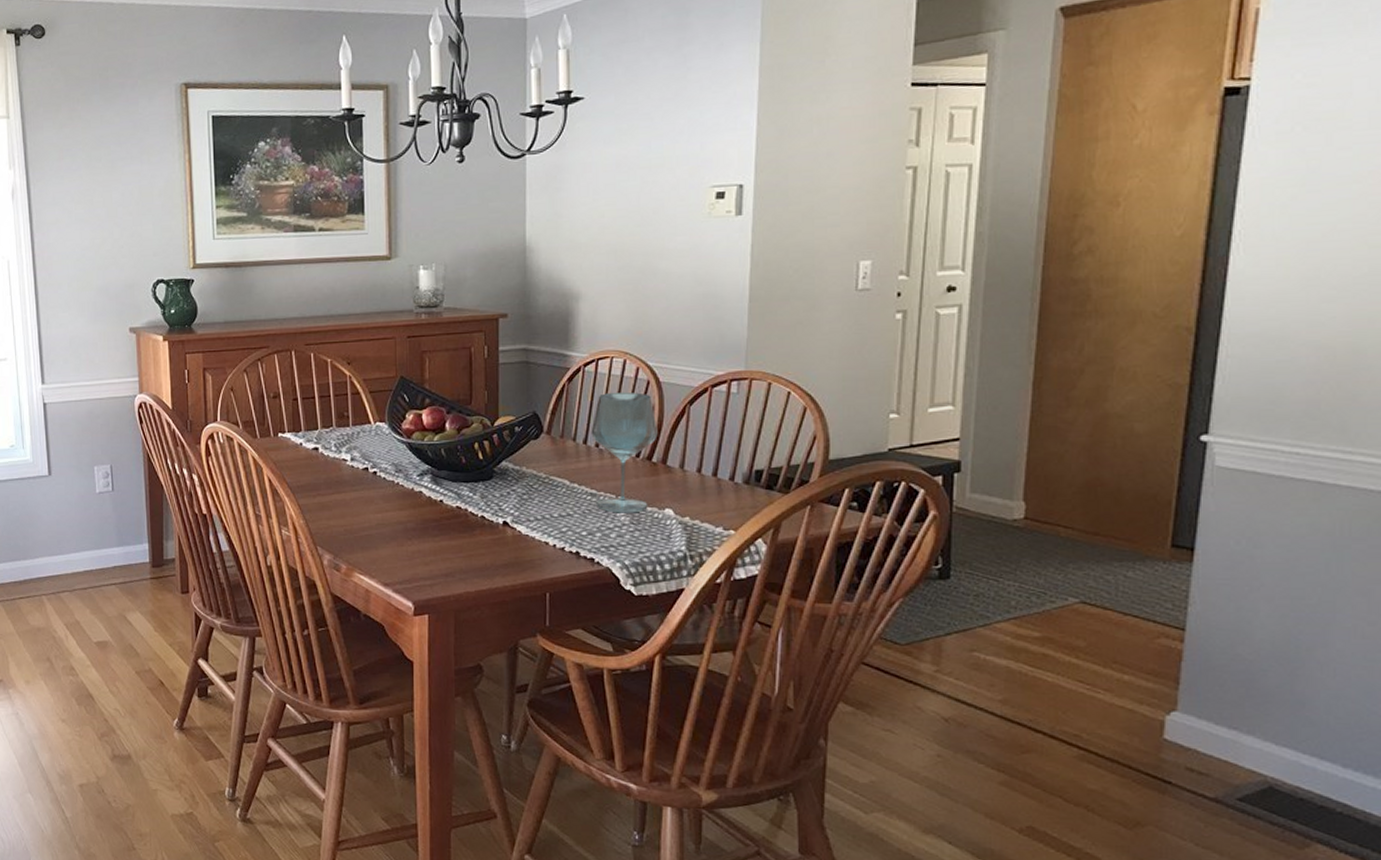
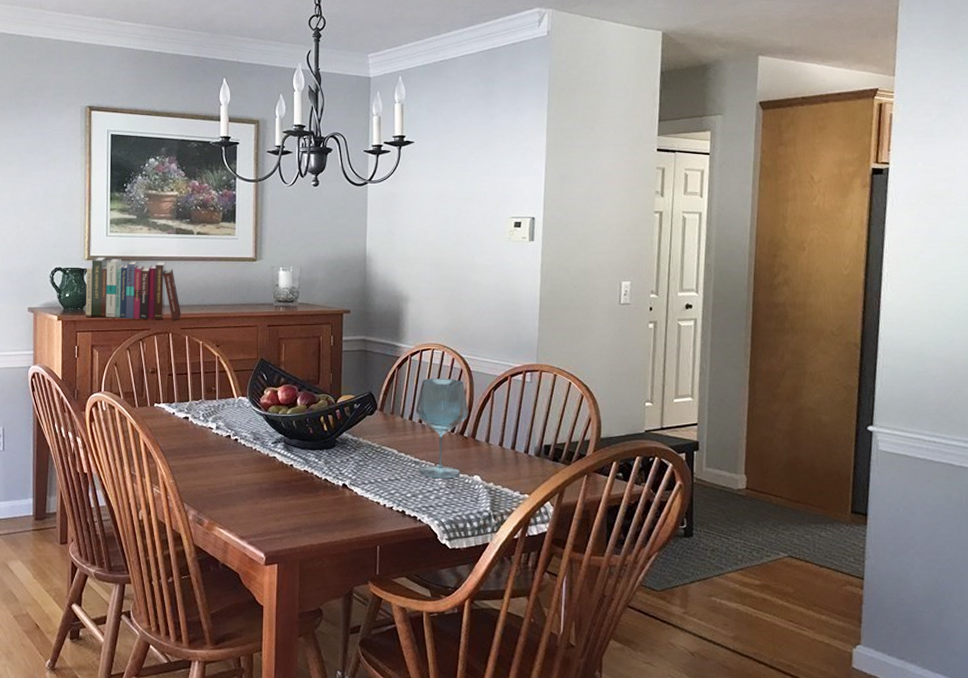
books: none [192,264,304,337] -> present [85,257,181,320]

